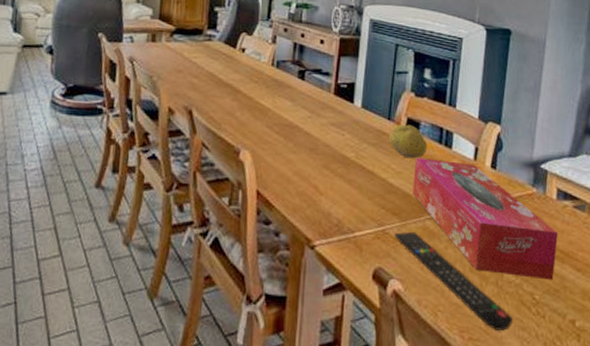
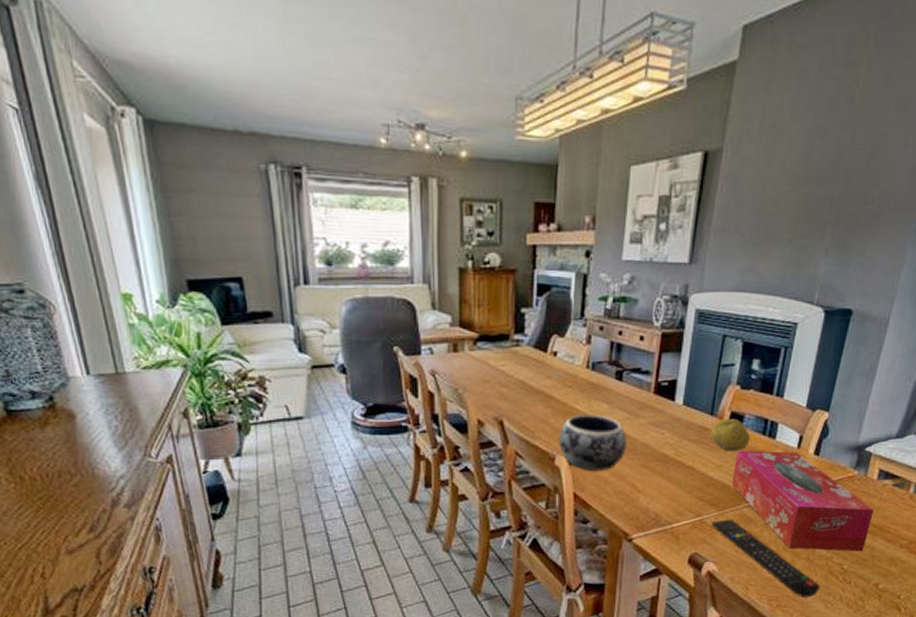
decorative bowl: none [244,110,309,168] -> present [559,413,627,470]

